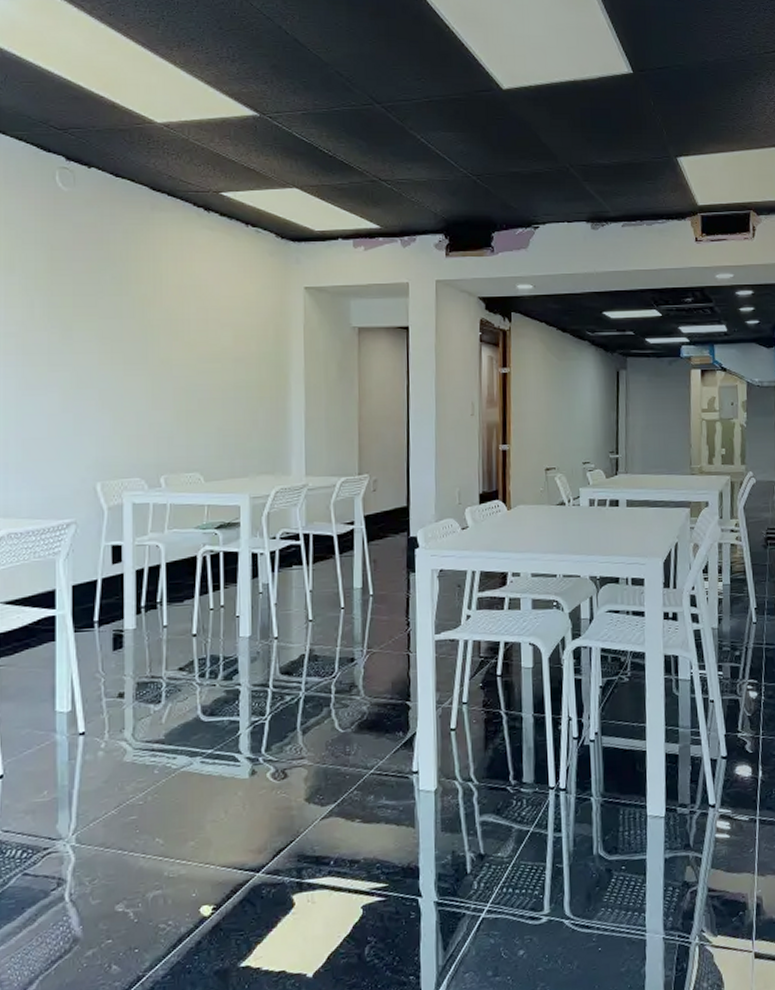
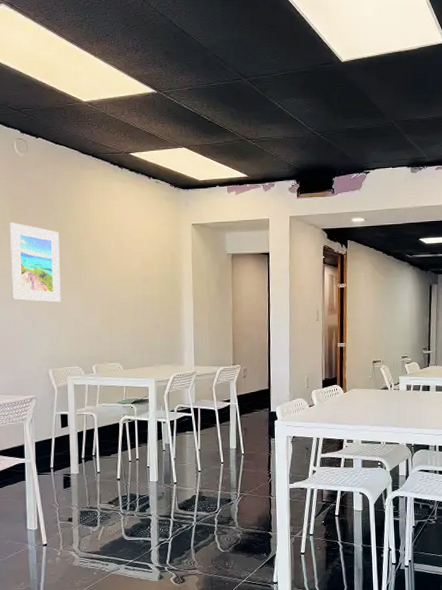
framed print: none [44,279,118,390] -> present [9,222,61,303]

